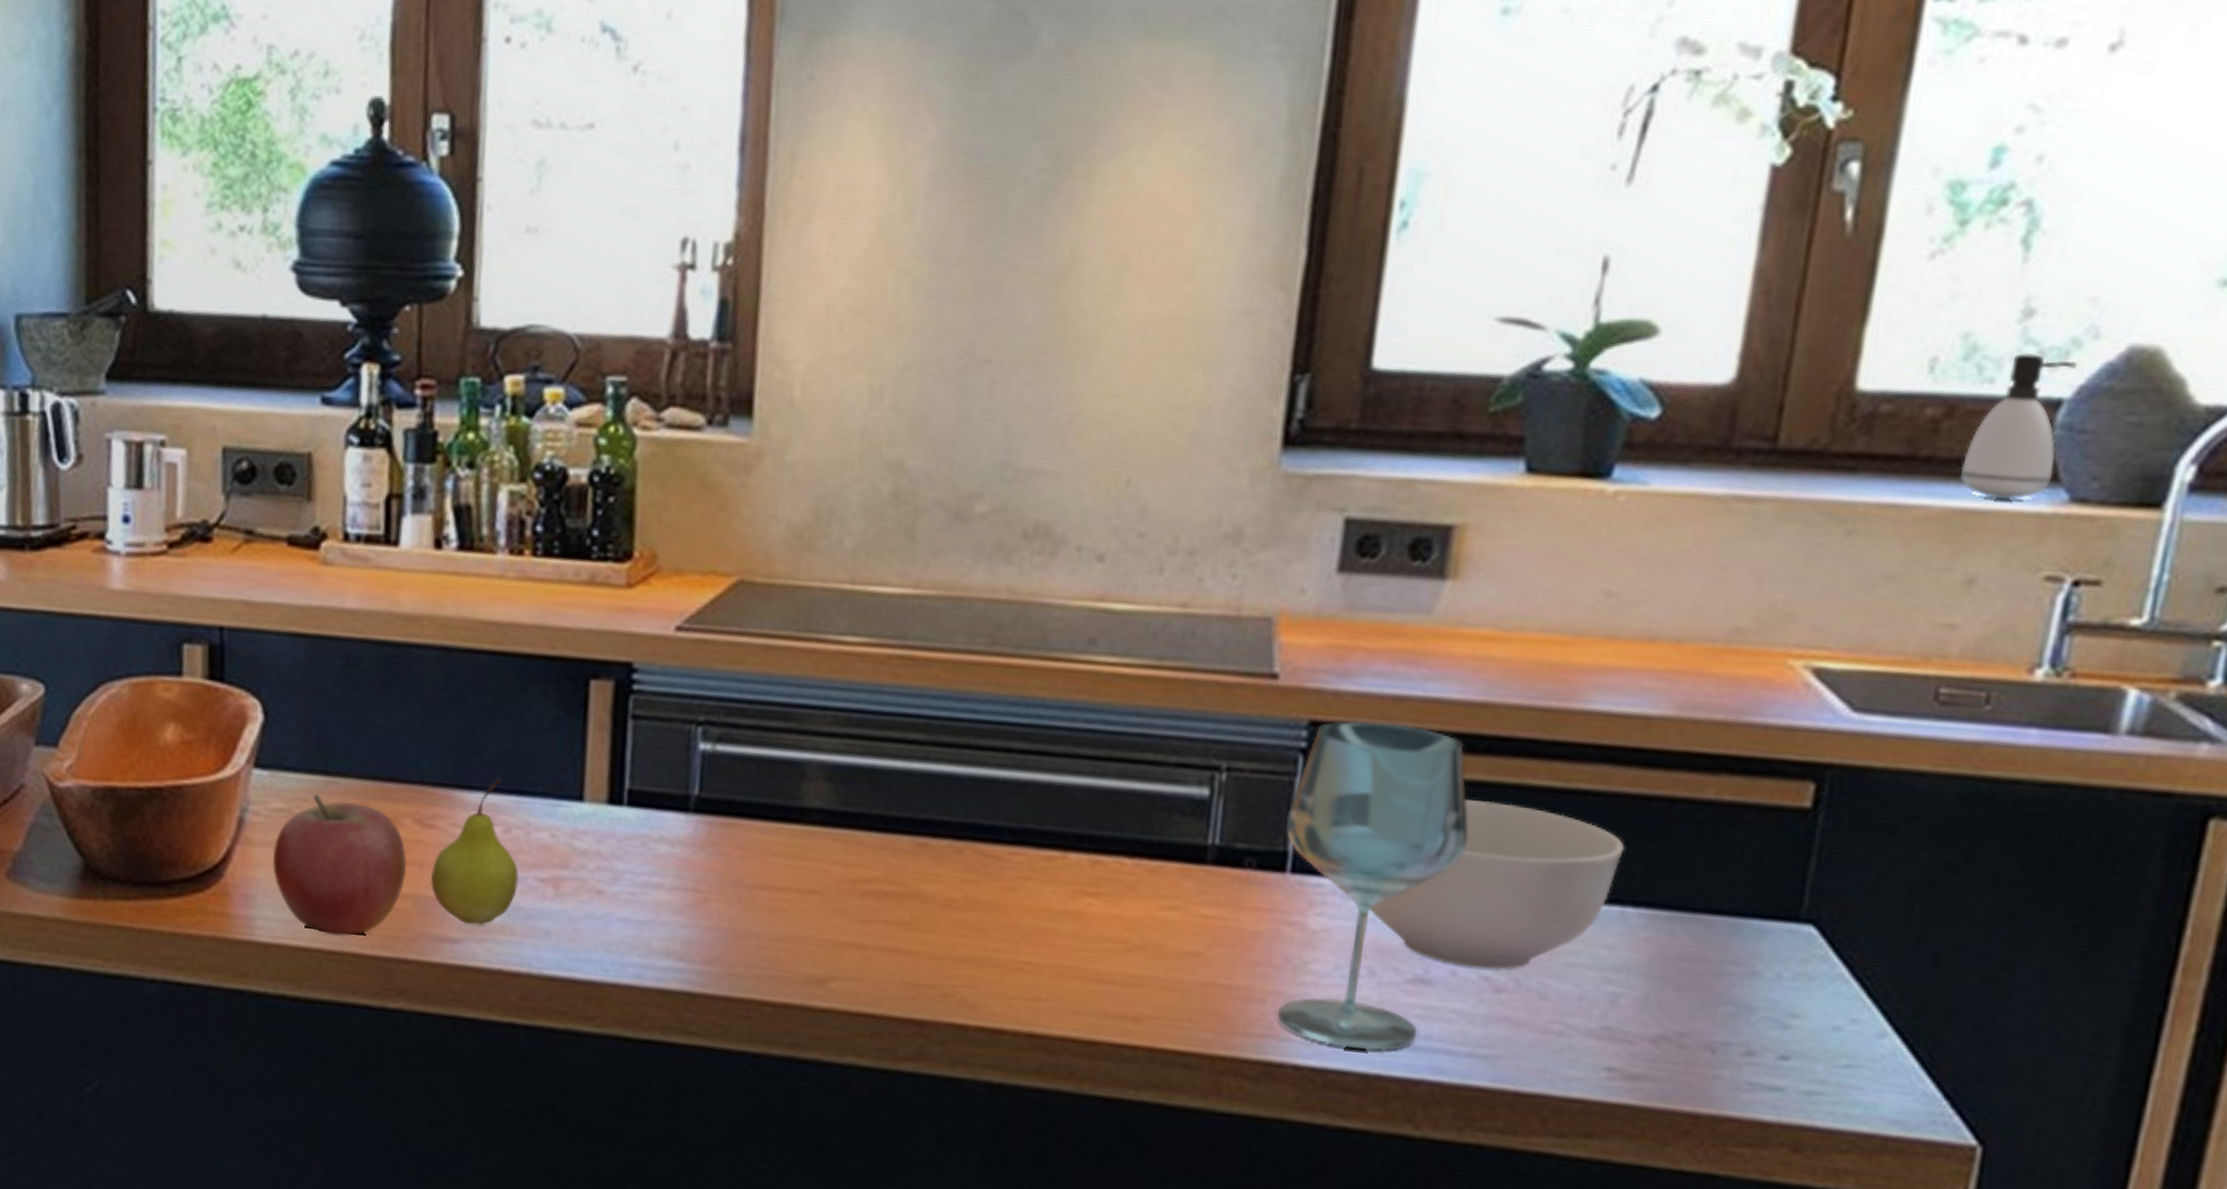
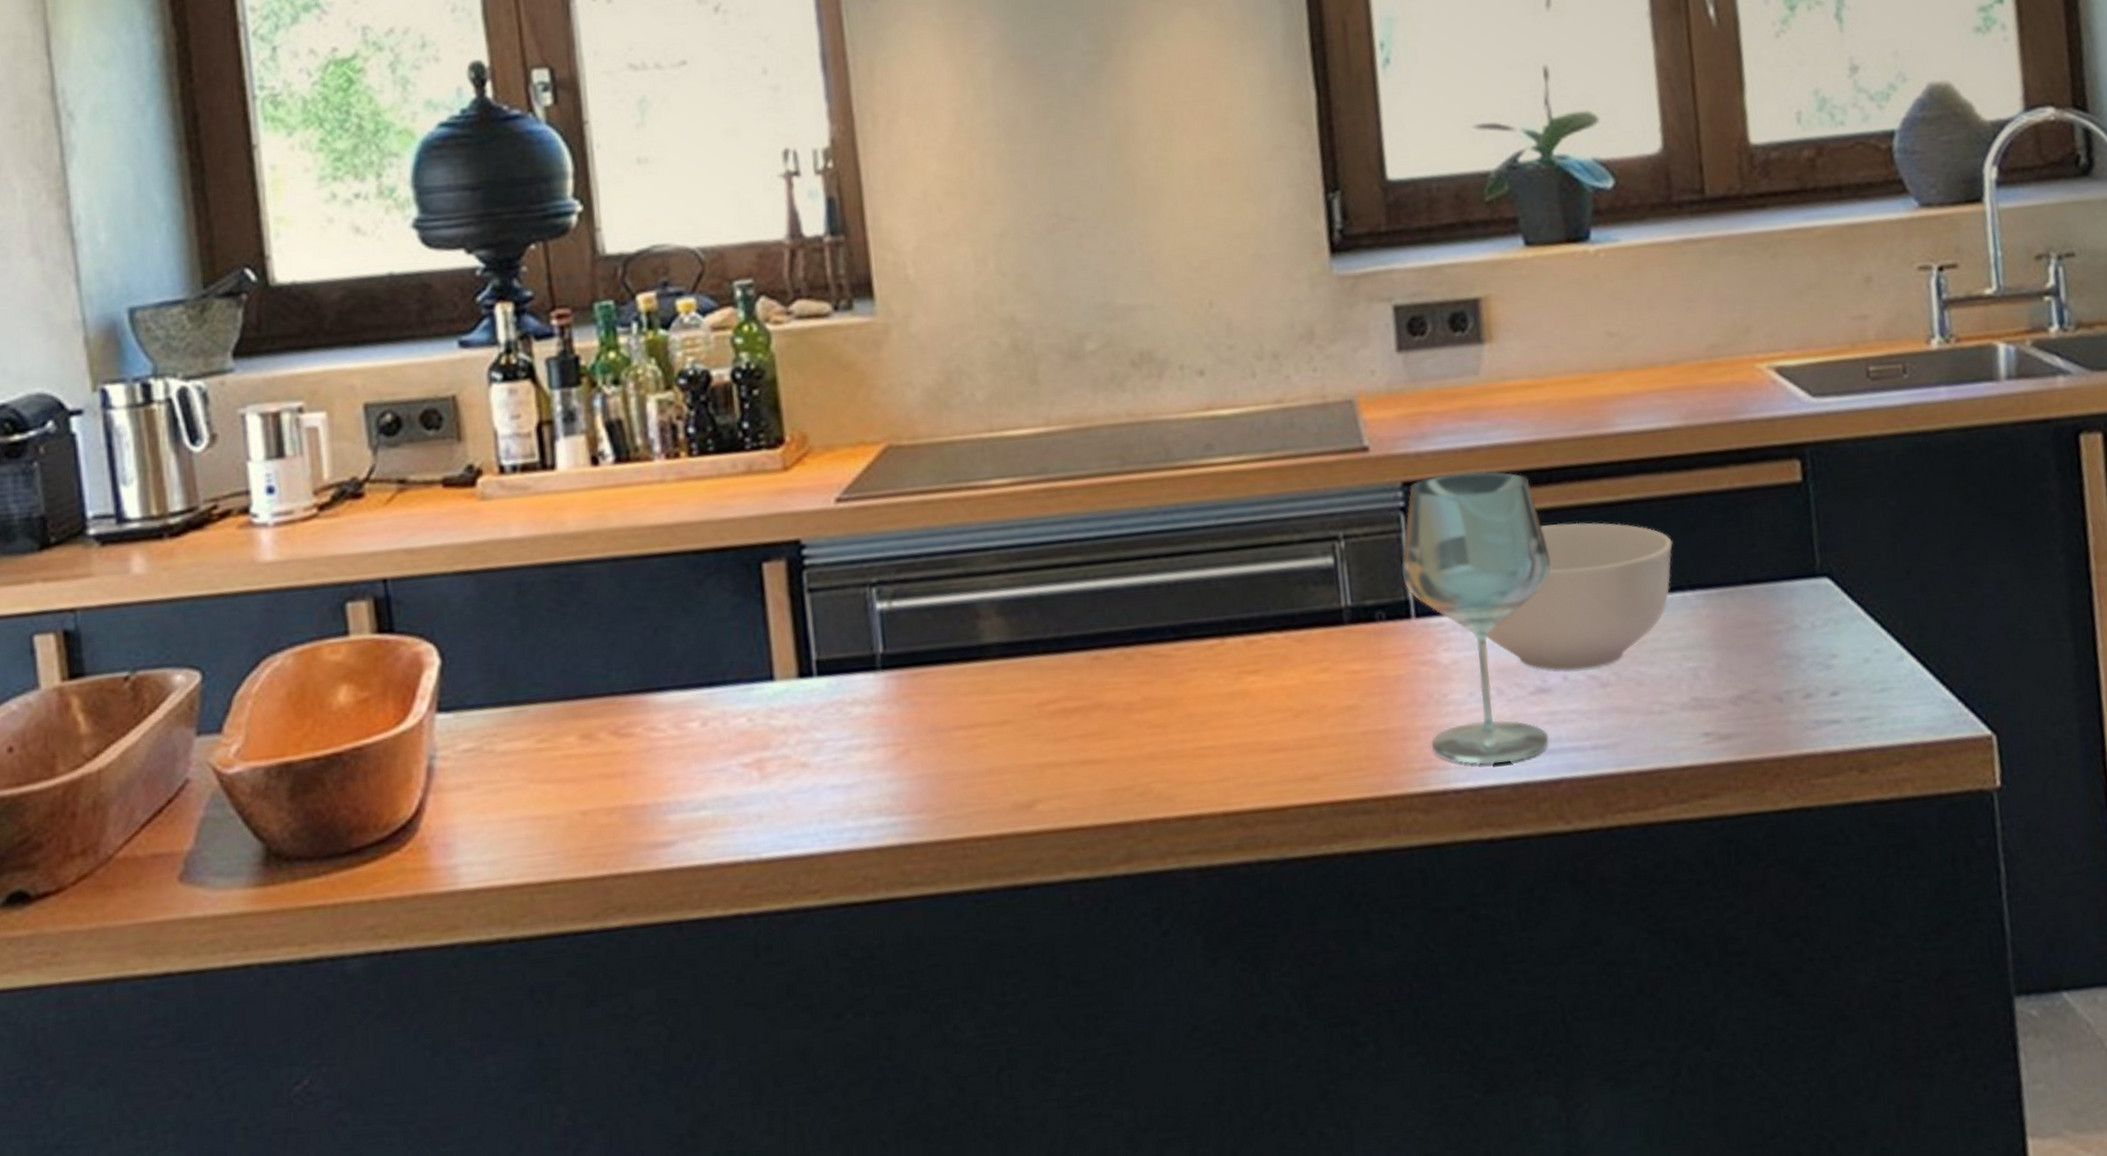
apple: present [272,794,408,937] -> none [468,726,610,867]
fruit: present [431,777,519,926] -> none [635,673,723,825]
soap dispenser: present [1960,353,2077,499] -> none [1838,99,1903,212]

